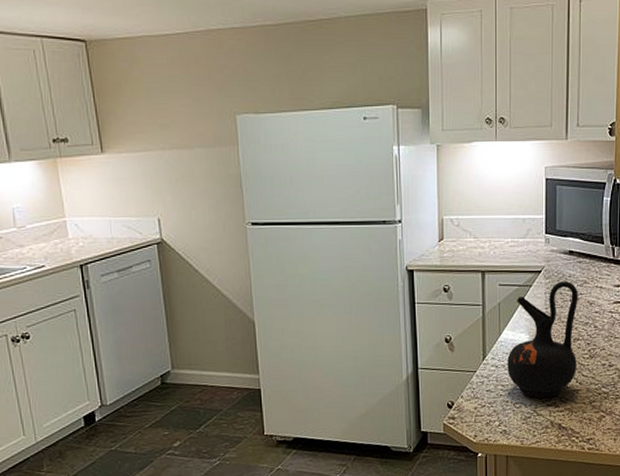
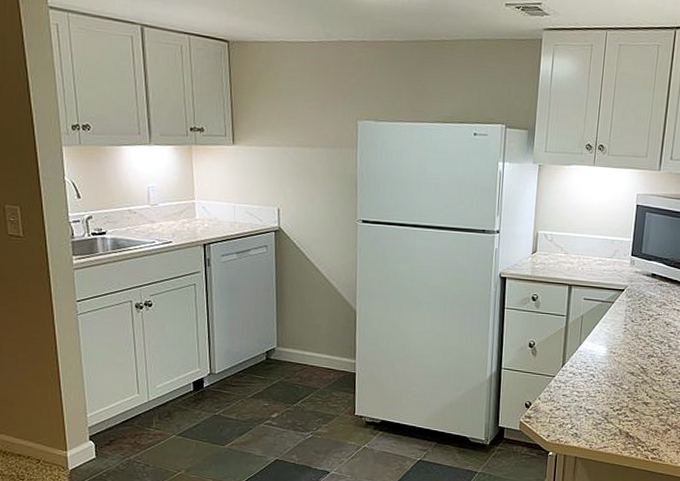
ceramic jug: present [507,281,578,399] -> none [584,301,657,408]

